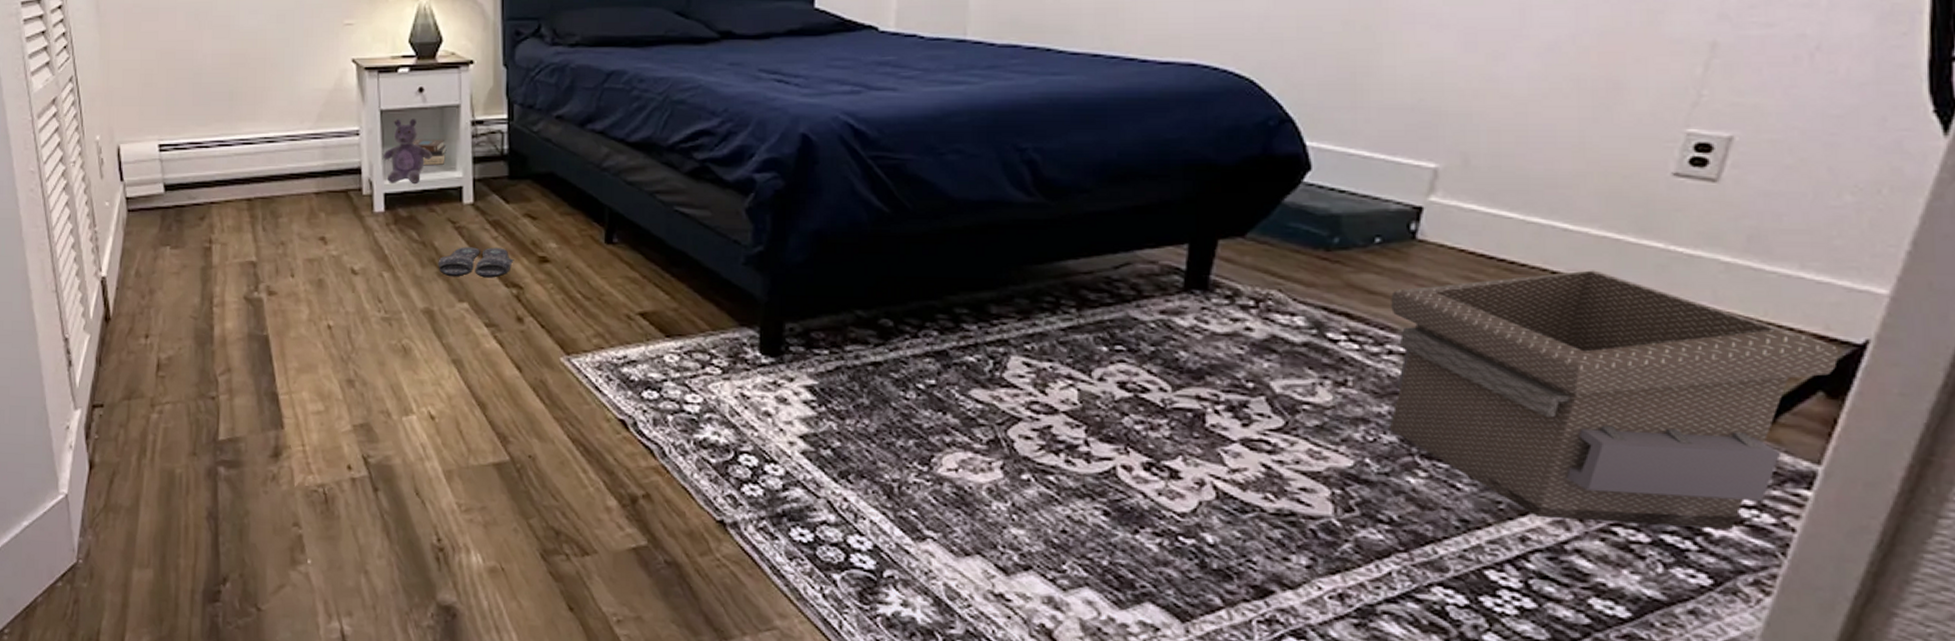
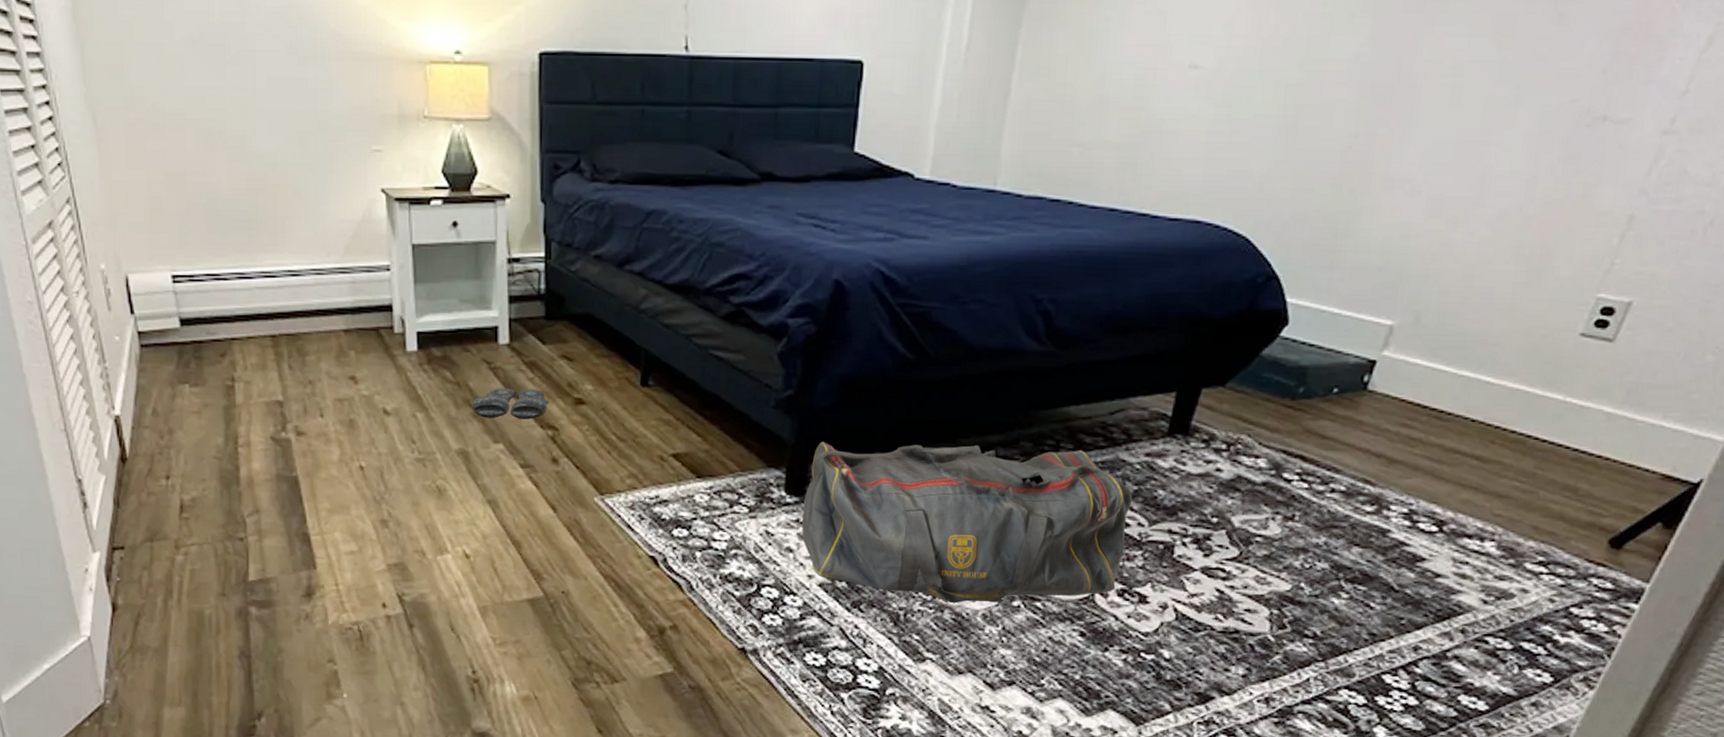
stuffed animal: present [383,119,432,184] -> none [416,254,467,323]
books: present [413,139,447,166] -> none [446,275,482,304]
duffel bag: none [780,299,1150,480] -> present [802,442,1133,607]
storage basket: present [1389,270,1838,529] -> none [1323,418,1678,637]

